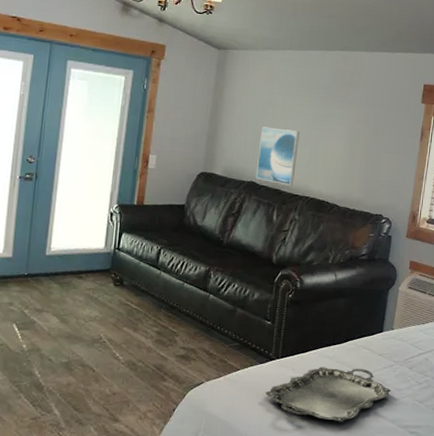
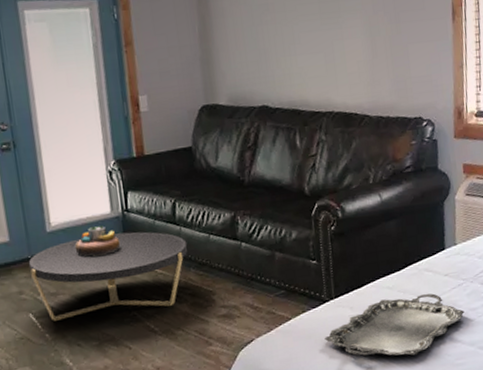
coffee table: none [23,266,163,339] -> present [28,232,187,321]
decorative bowl: none [66,257,107,284] -> present [75,224,121,257]
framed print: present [255,126,300,186] -> none [263,35,313,103]

